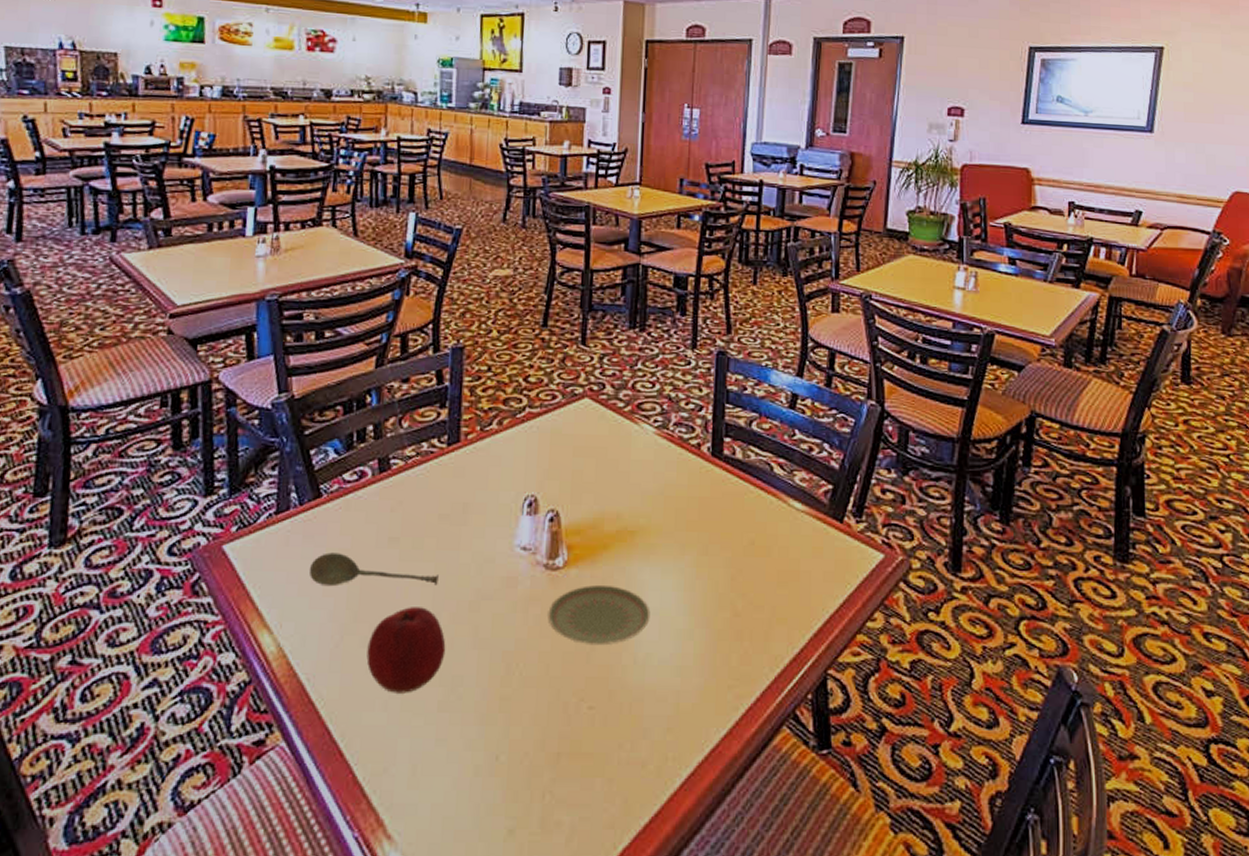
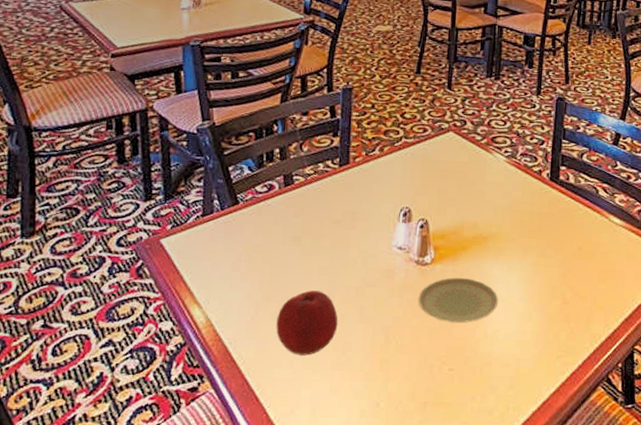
soupspoon: present [309,552,439,586] -> none [229,247,332,275]

